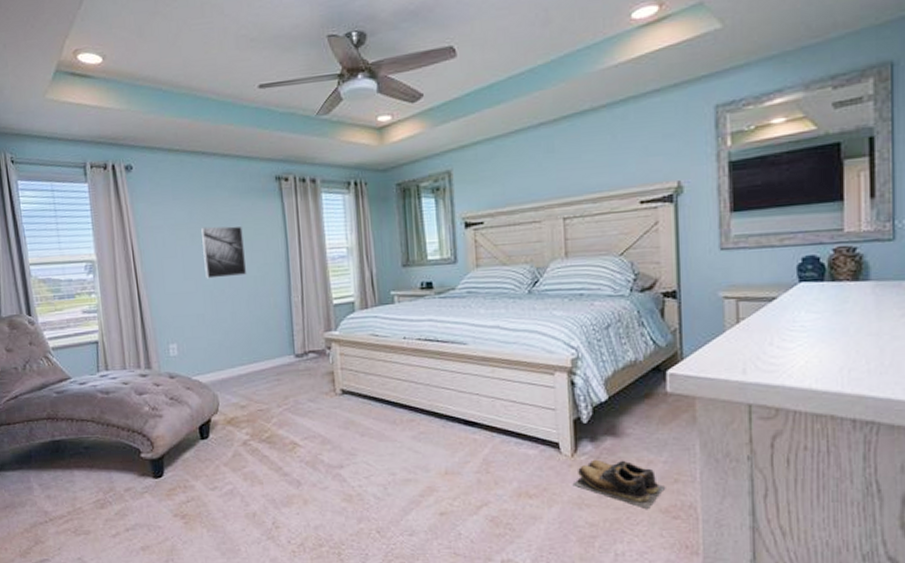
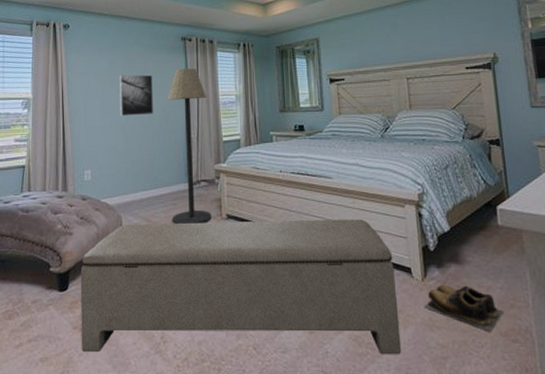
bench: none [175,389,545,540] -> present [80,218,402,355]
floor lamp: none [263,215,324,402] -> present [168,68,212,224]

